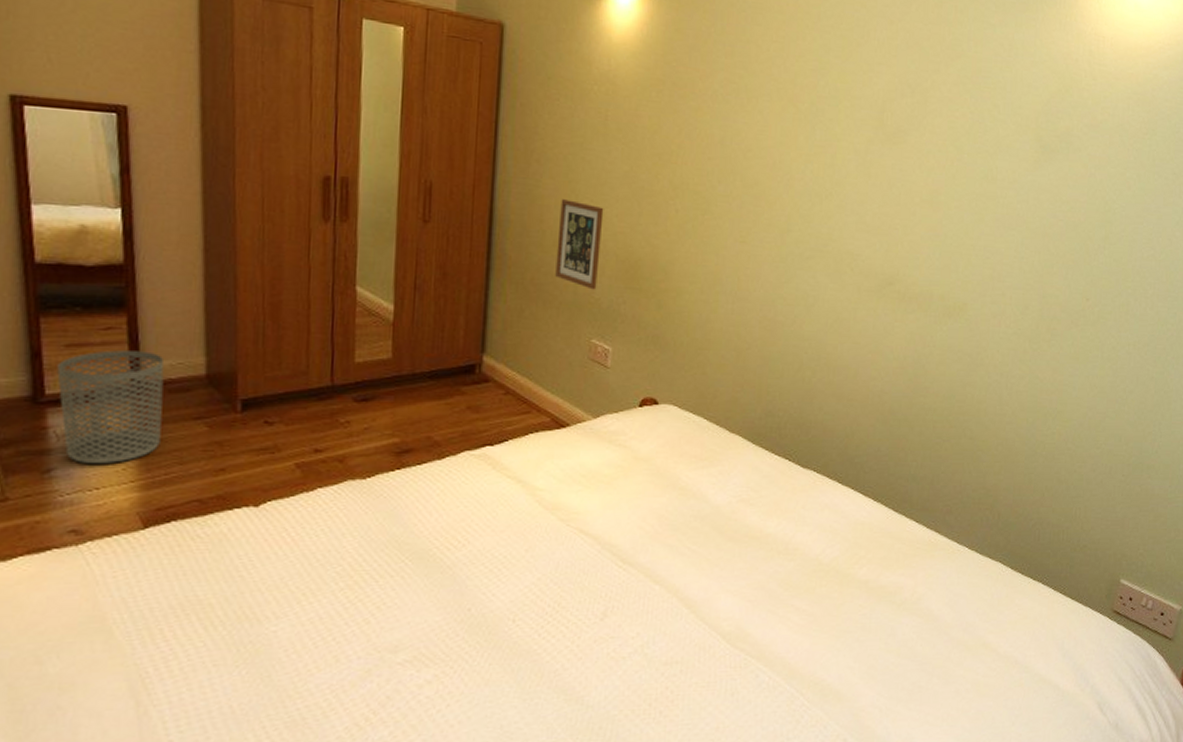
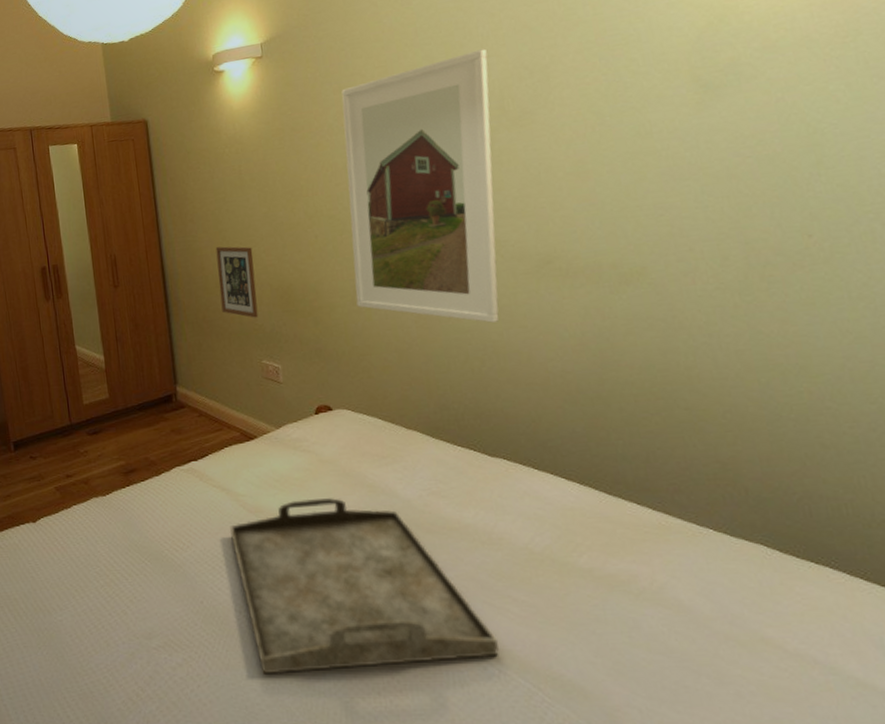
serving tray: none [517,498,775,689] -> present [229,498,499,674]
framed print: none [705,53,879,335] -> present [341,49,499,323]

